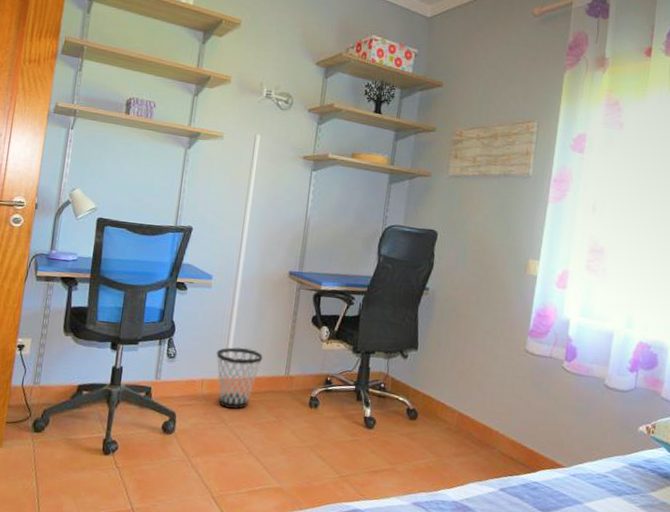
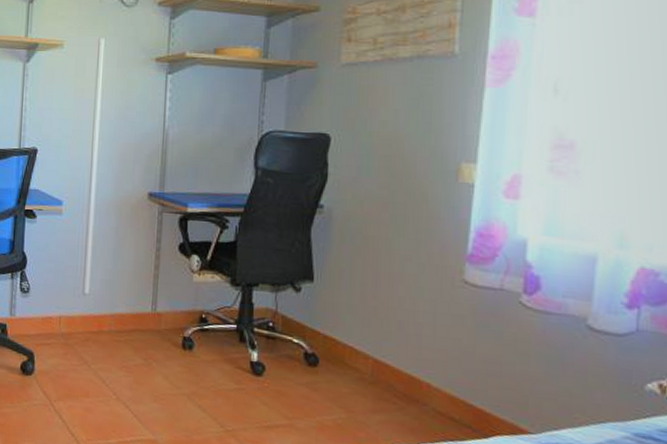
wastebasket: present [216,347,263,410] -> none [73,280,125,351]

